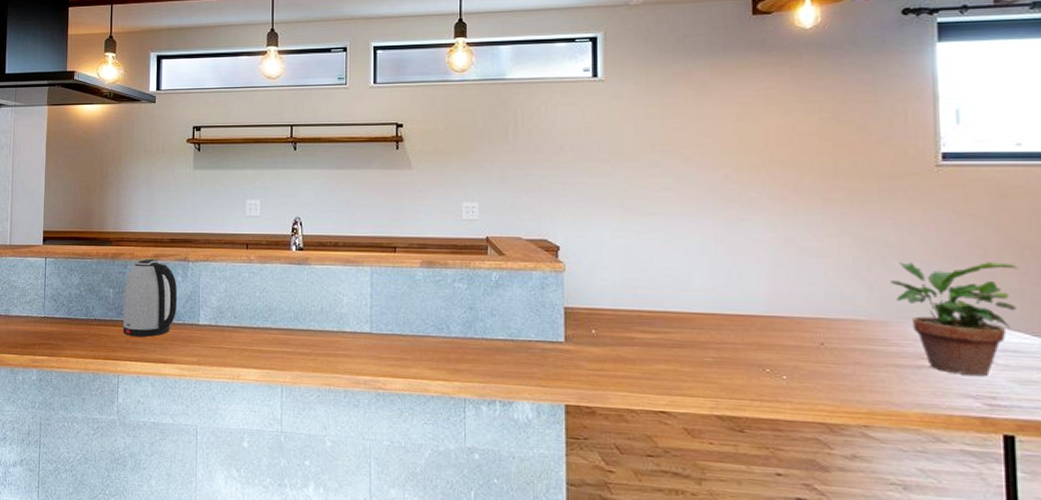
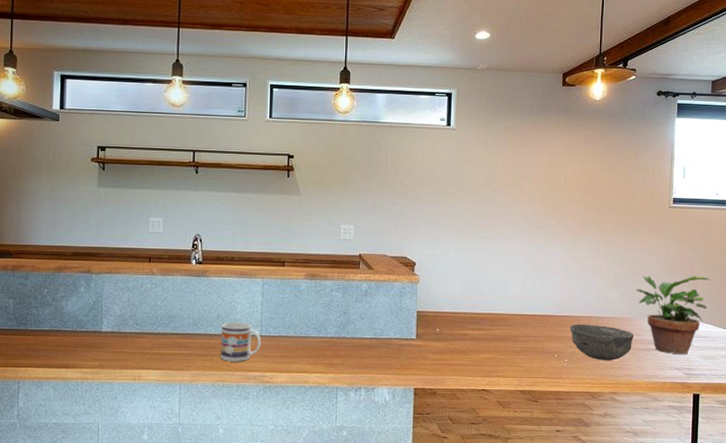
kettle: present [122,258,178,337] -> none [23,271,81,344]
mug: none [325,316,372,363] -> present [220,322,262,362]
bowl: none [786,327,893,380] -> present [569,324,635,361]

